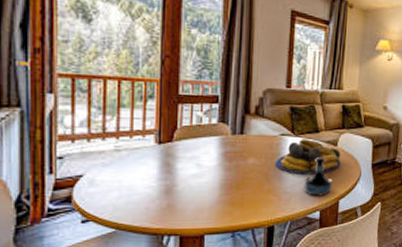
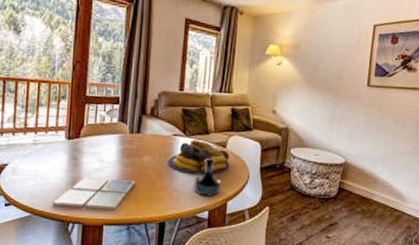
drink coaster: none [142,184,240,219] -> present [52,177,136,210]

